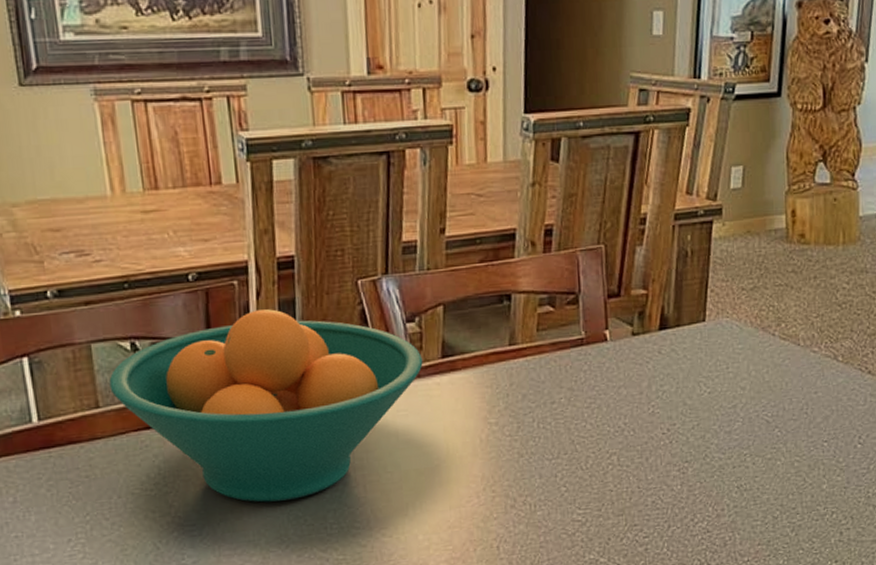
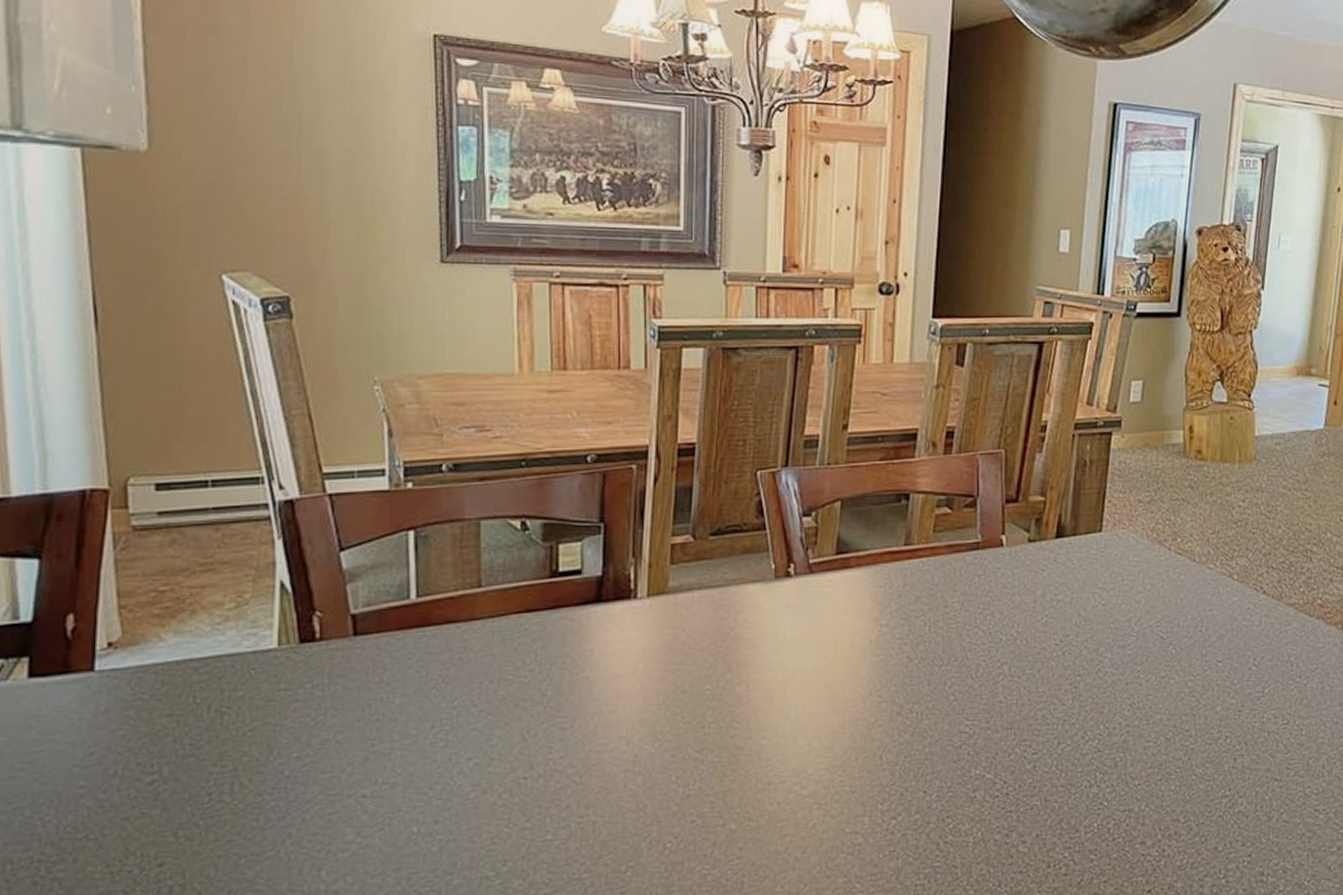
fruit bowl: present [109,309,423,503] -> none [494,495,816,696]

